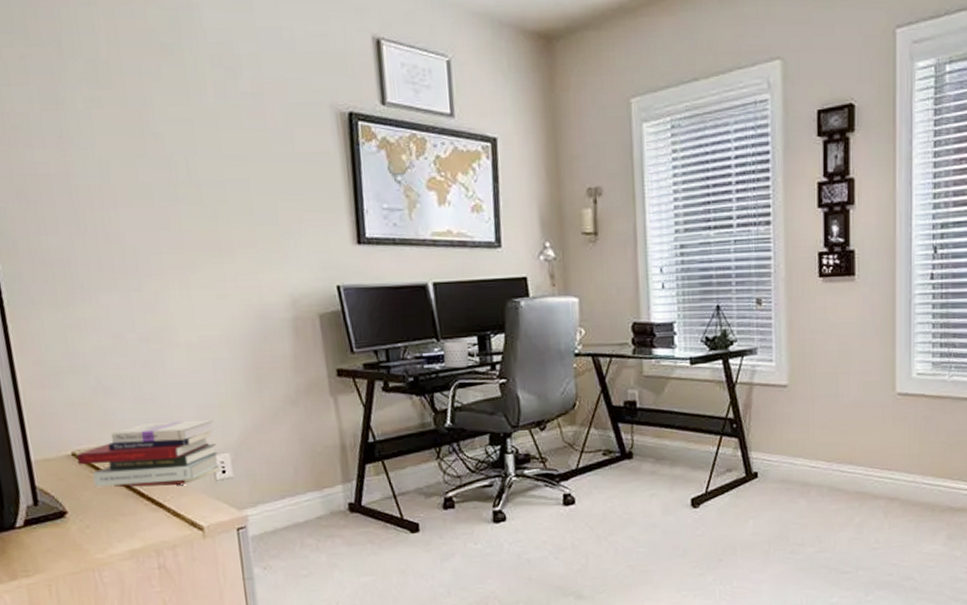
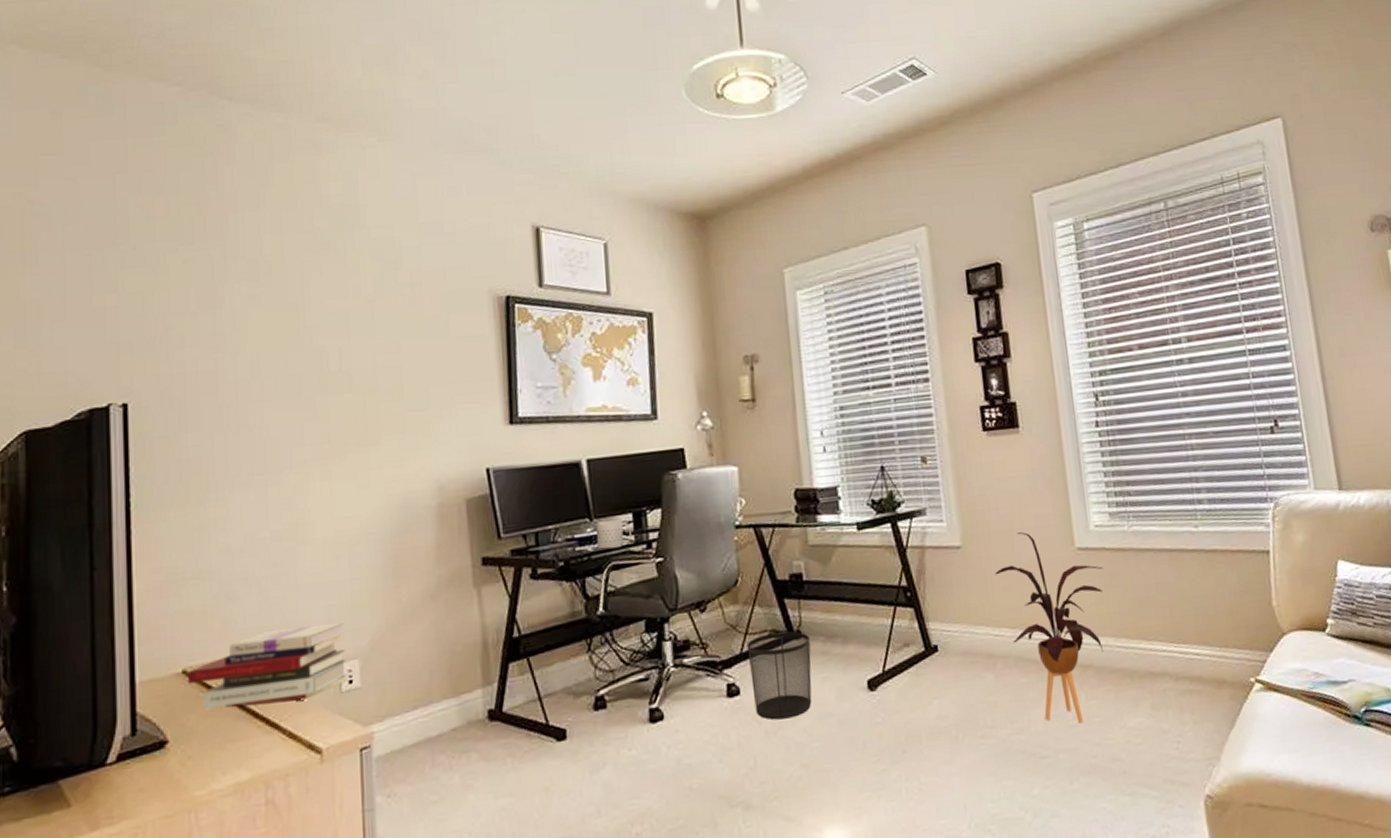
waste bin: none [582,452,641,527] -> present [747,631,812,720]
house plant: none [817,375,921,547] -> present [995,532,1104,723]

